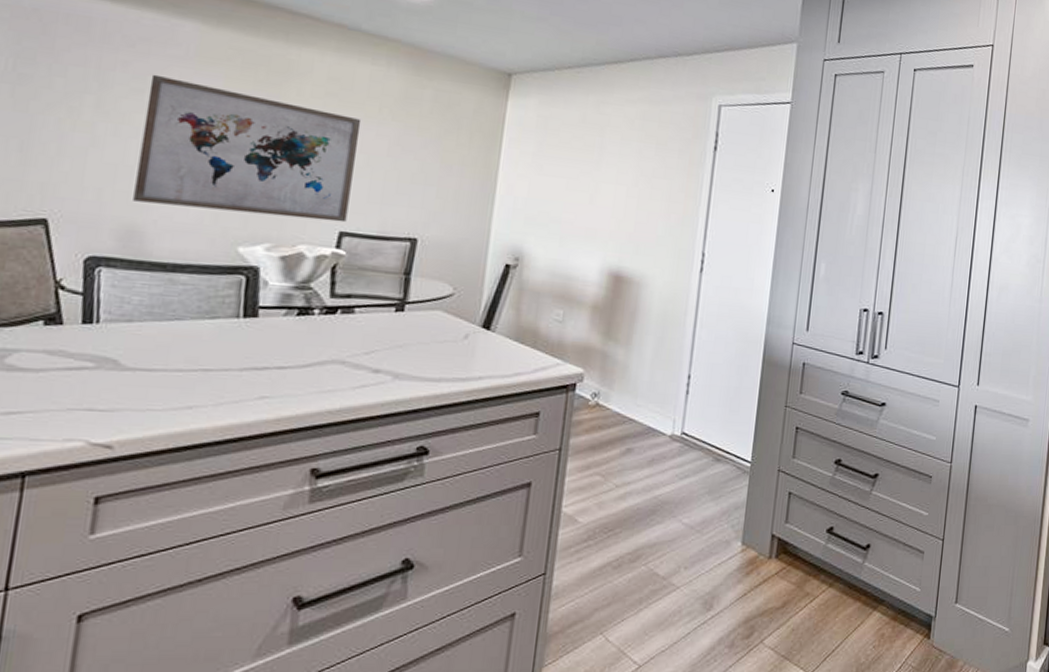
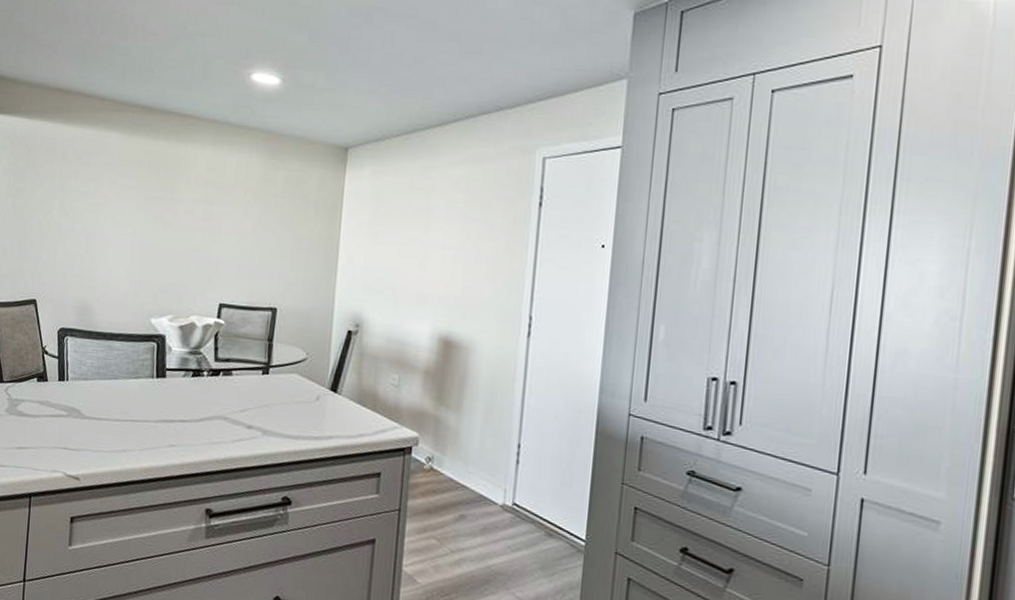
wall art: present [133,74,362,223] -> none [85,179,232,296]

